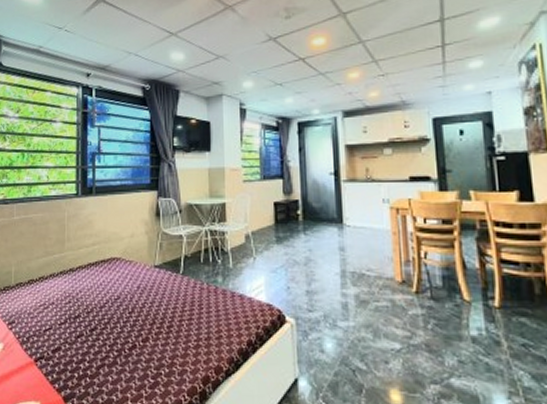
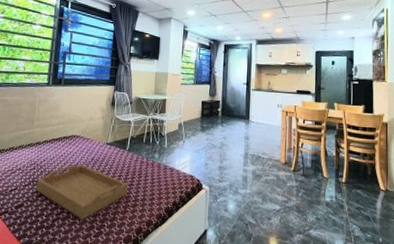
serving tray: none [73,294,186,366] -> present [35,164,128,220]

